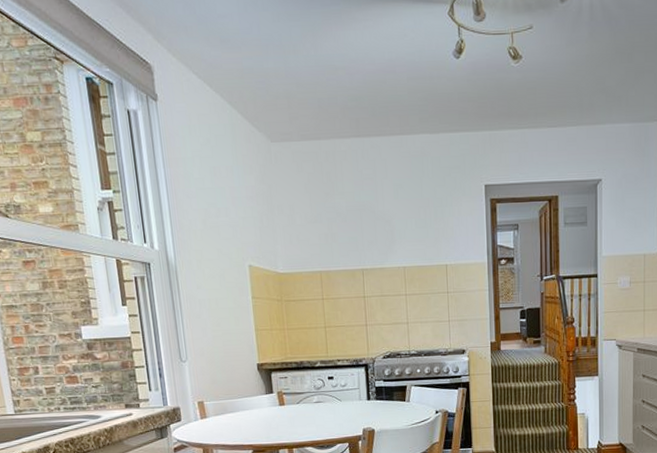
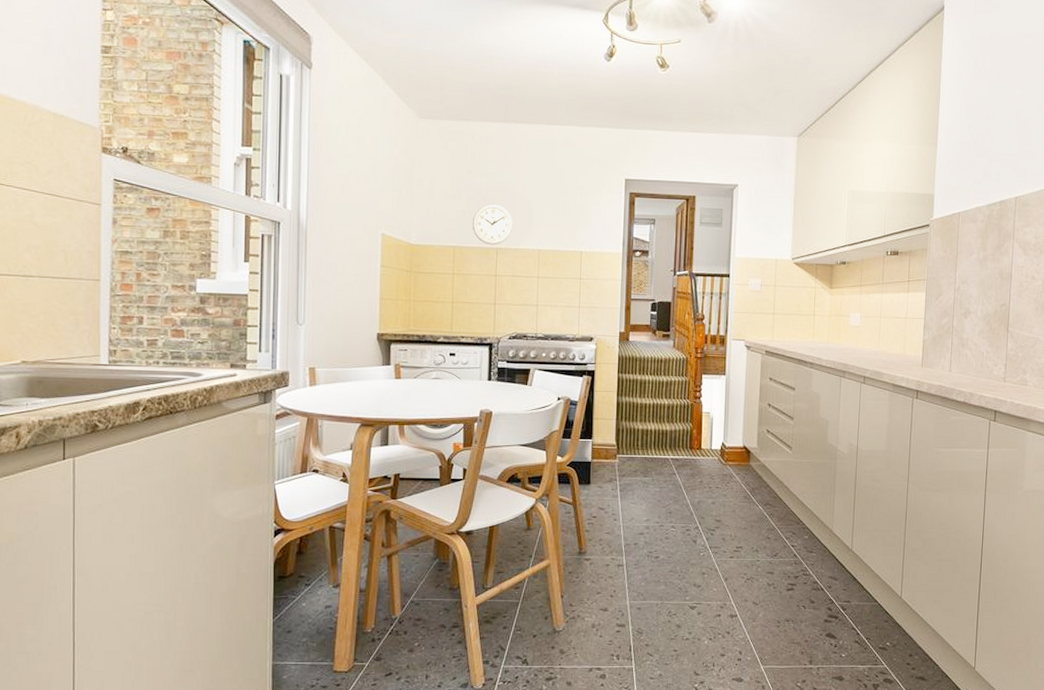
wall clock: none [335,224,377,267] -> present [472,203,513,245]

